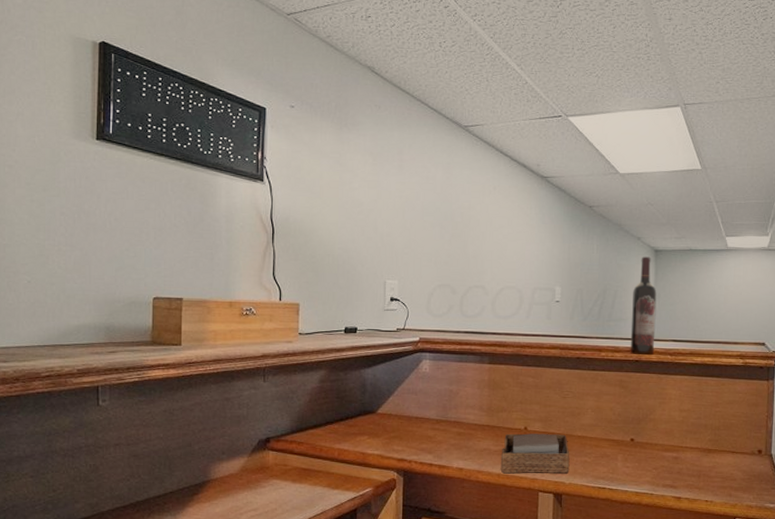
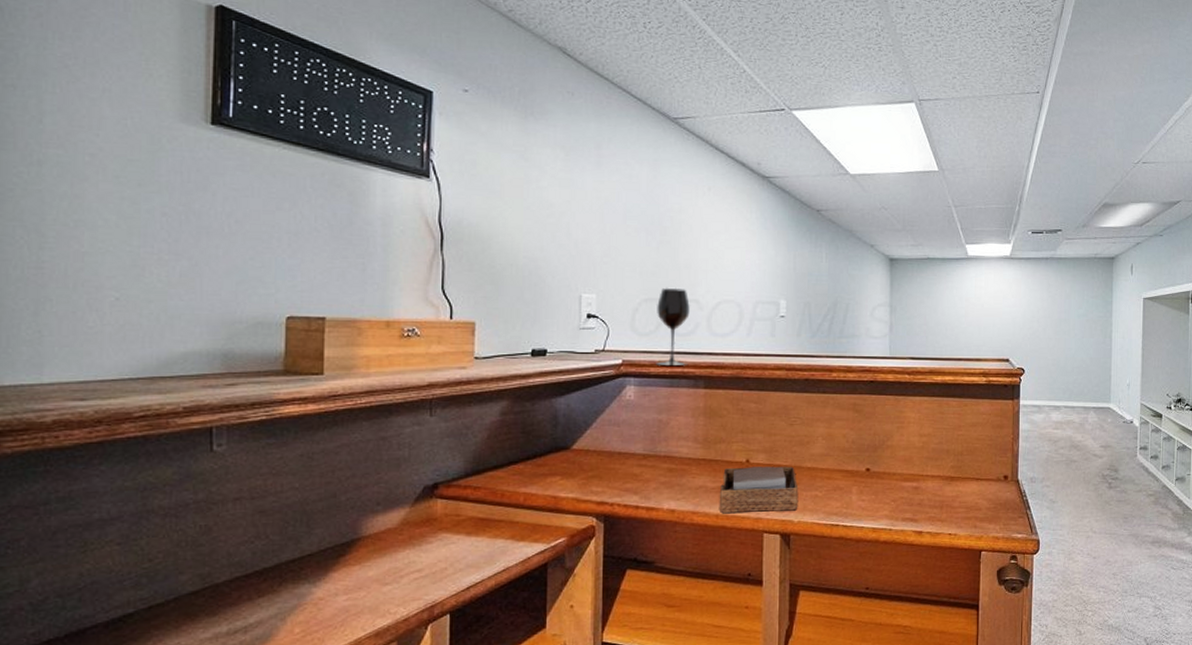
wineglass: none [448,275,477,343] -> present [656,287,690,365]
wine bottle: present [630,256,657,356] -> none [864,266,892,375]

